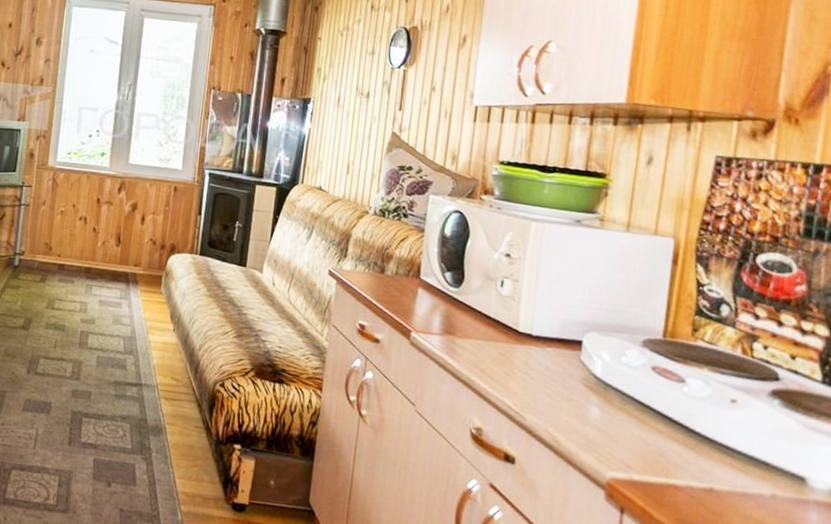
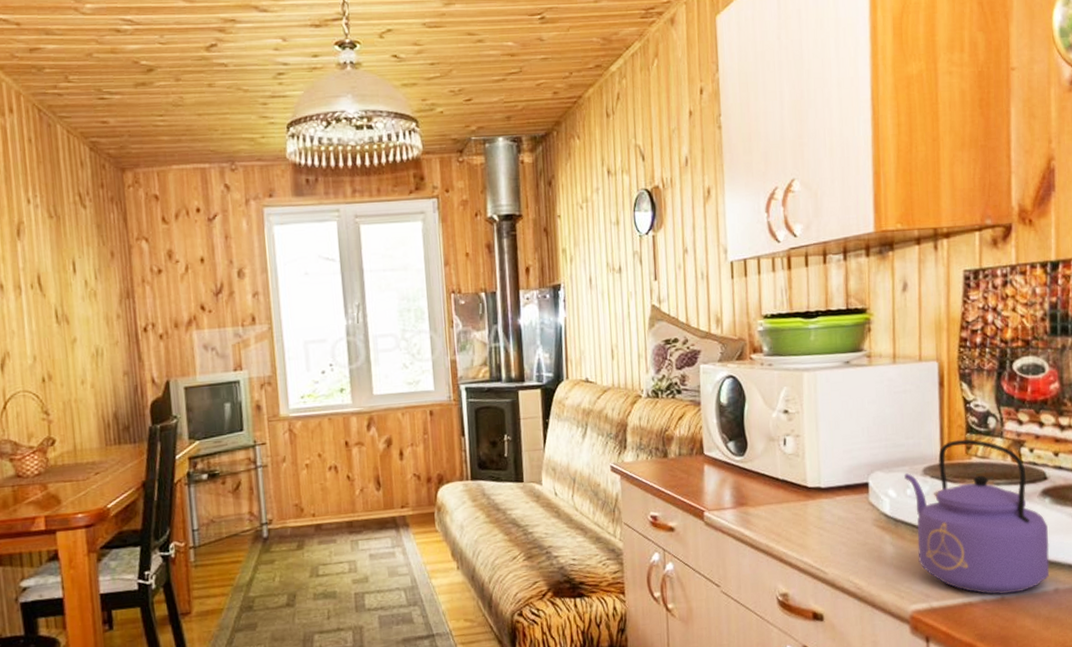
kettle: none [621,319,773,488] -> present [904,439,1050,595]

